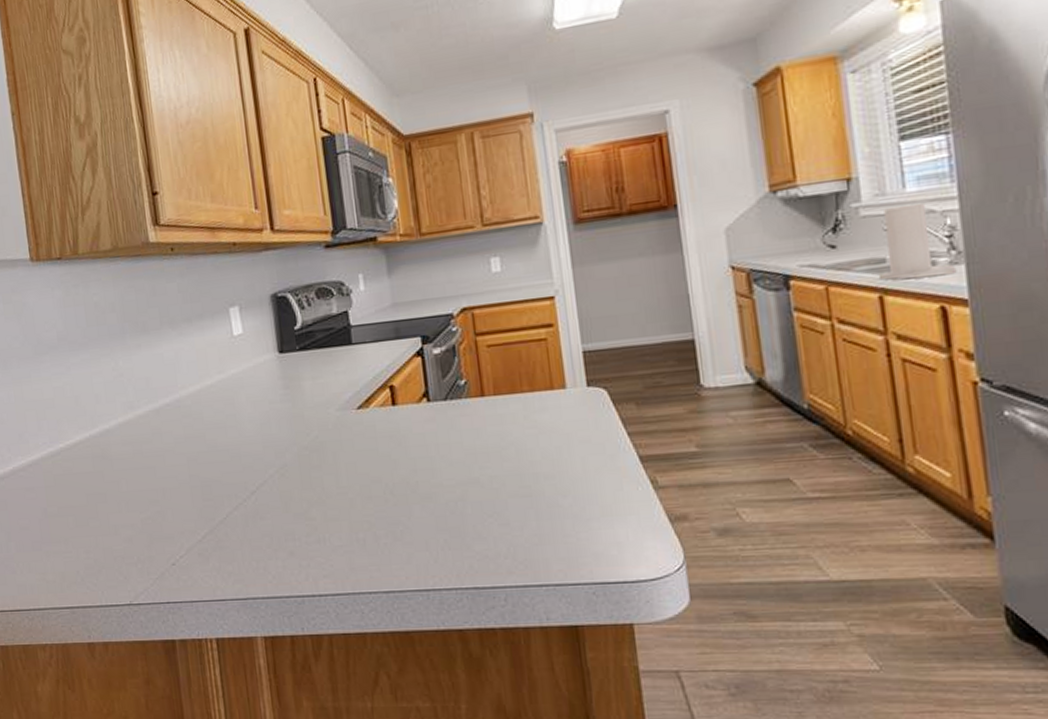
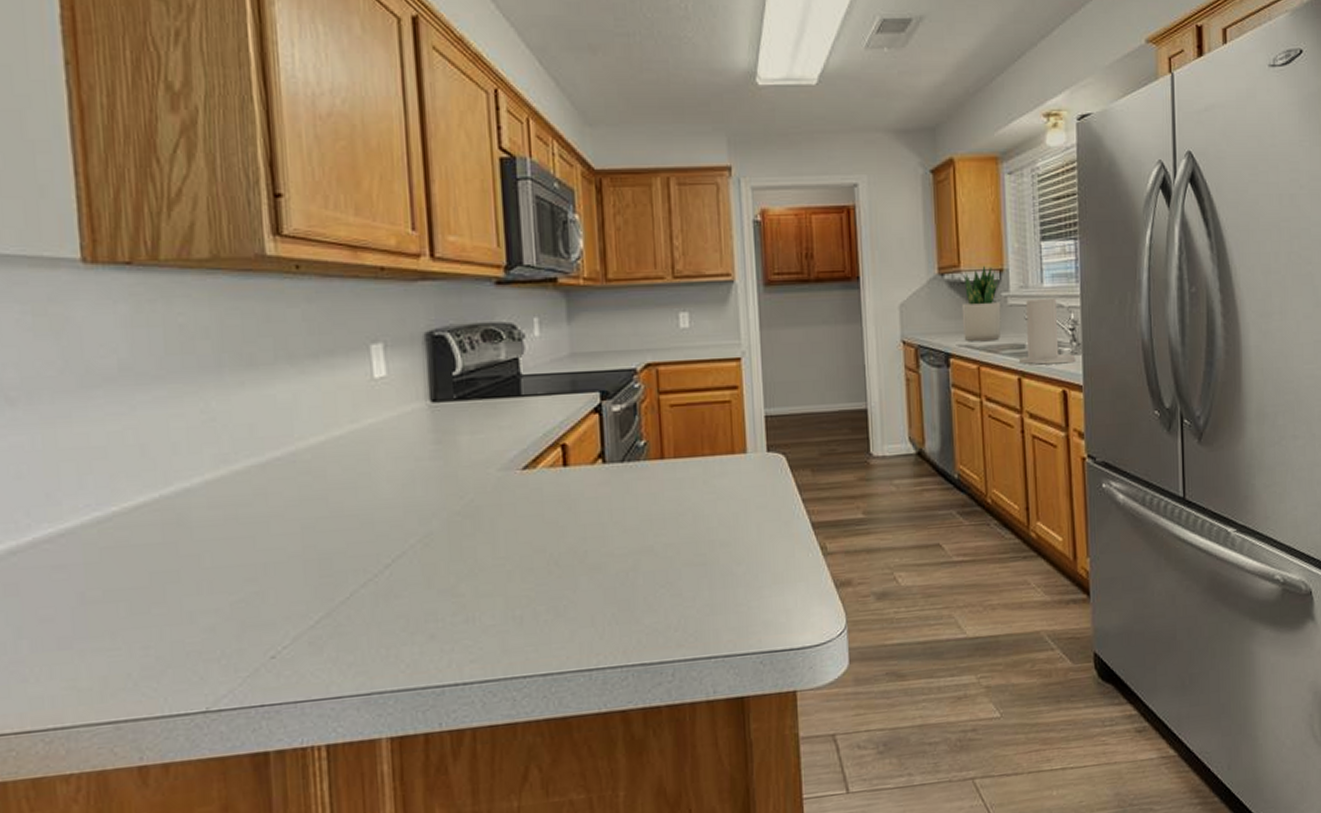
planter: none [800,177,853,261] -> present [961,266,1001,342]

